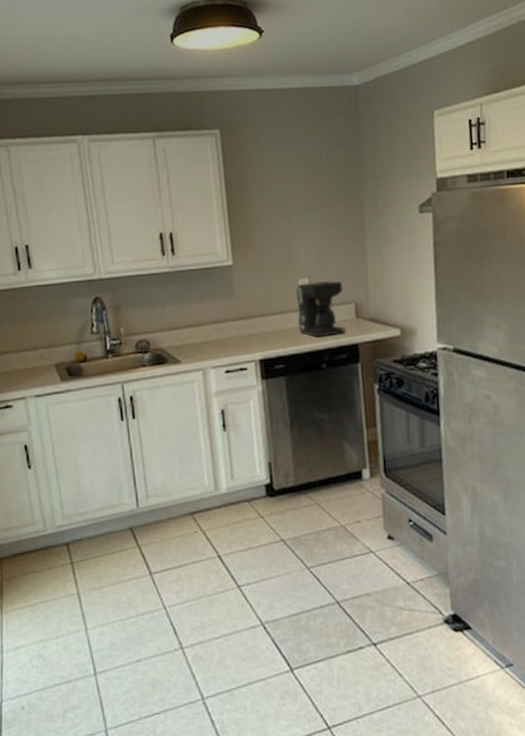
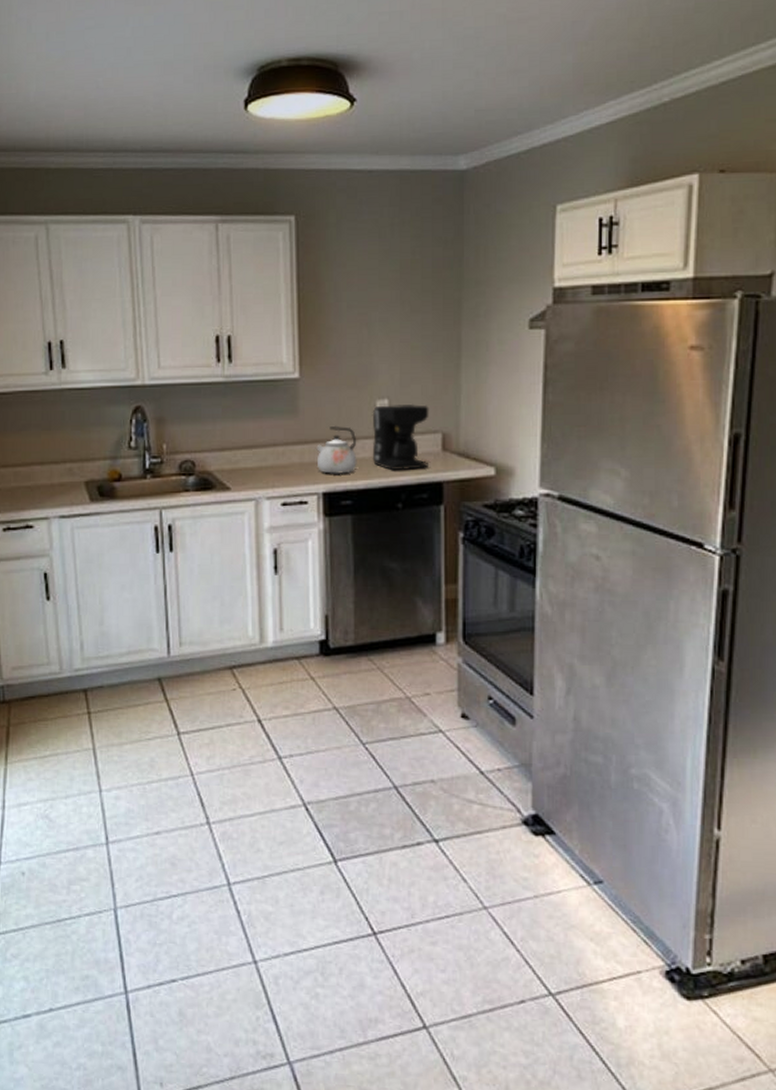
kettle: none [251,302,286,344] -> present [316,425,357,475]

